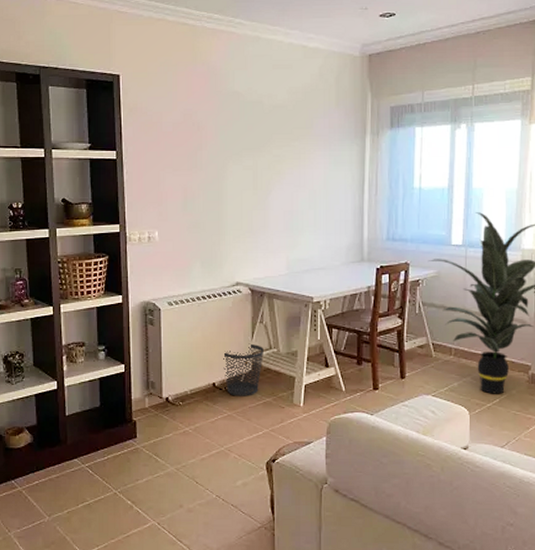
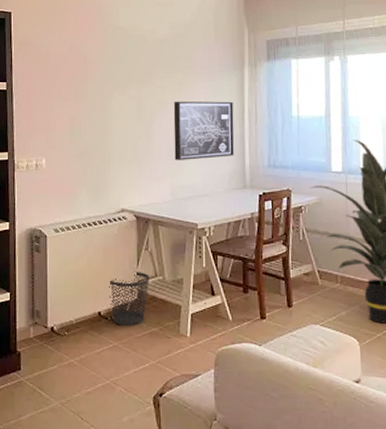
wall art: none [291,171,353,233] -> present [173,101,235,160]

